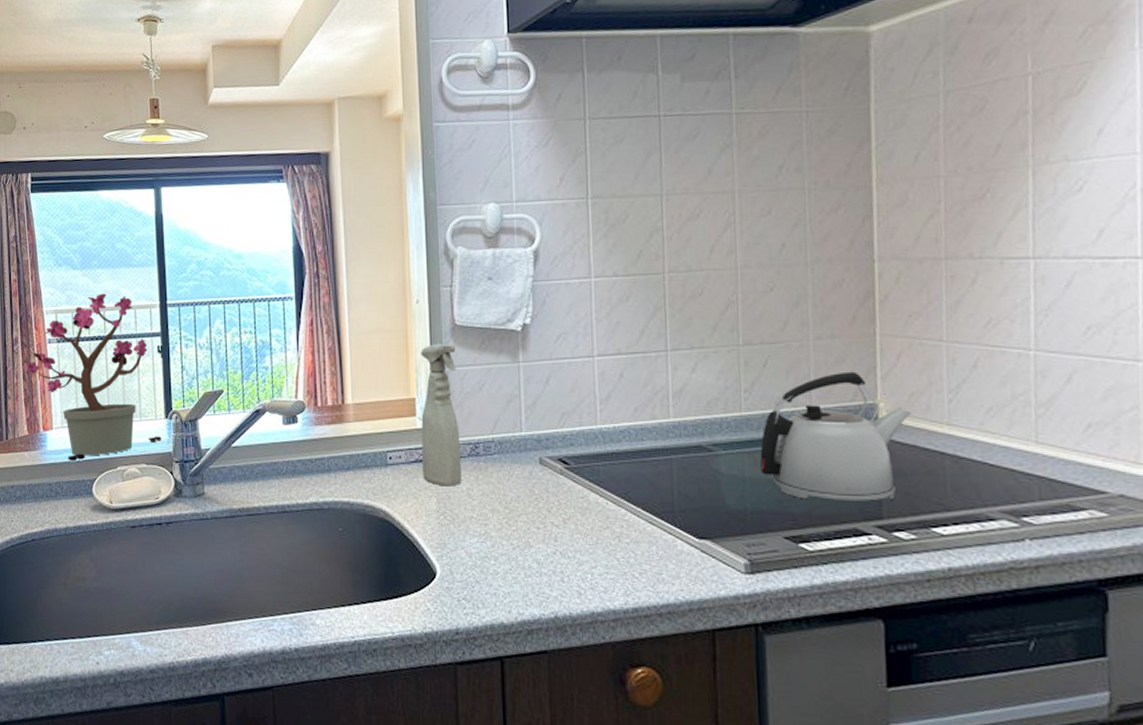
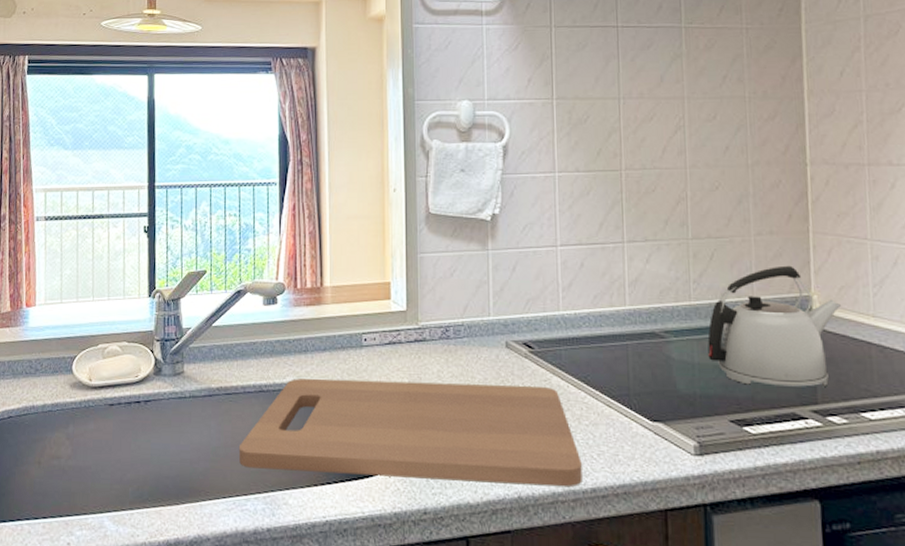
potted plant: present [25,293,161,461] -> none [12,173,144,338]
cutting board: none [263,497,623,607] -> present [238,377,582,487]
spray bottle: present [421,344,462,486] -> none [395,231,432,368]

